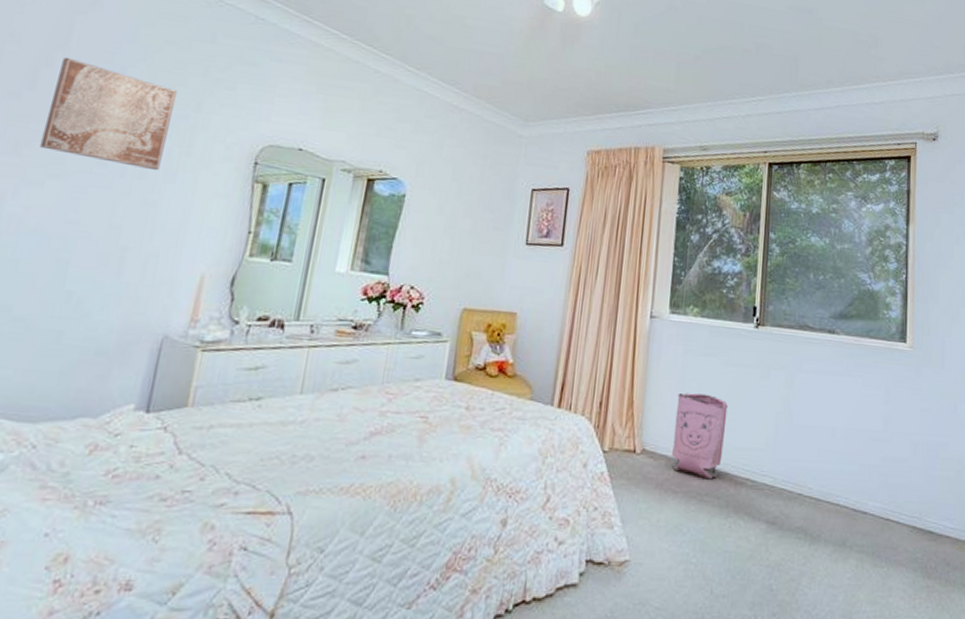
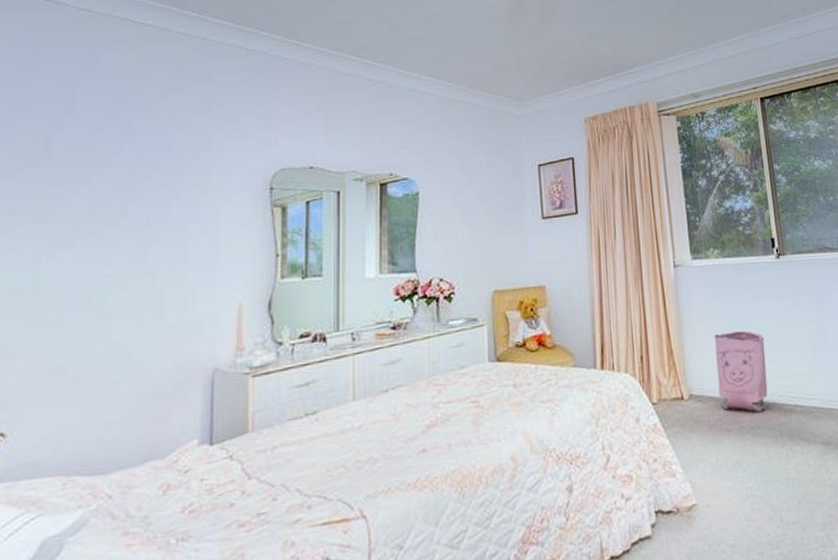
wall art: present [39,57,177,171] -> none [64,120,184,214]

